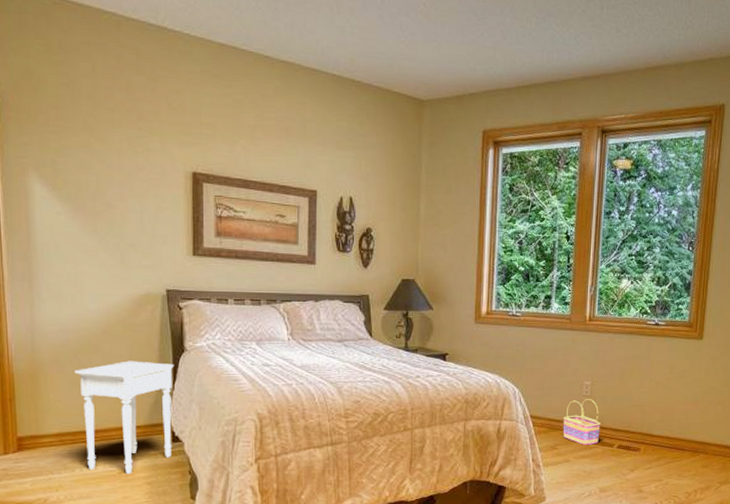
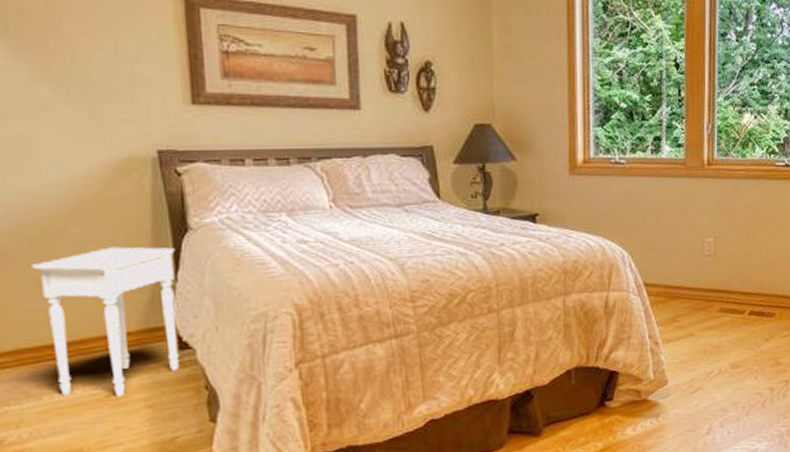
basket: present [563,399,601,445] -> none [683,259,728,314]

